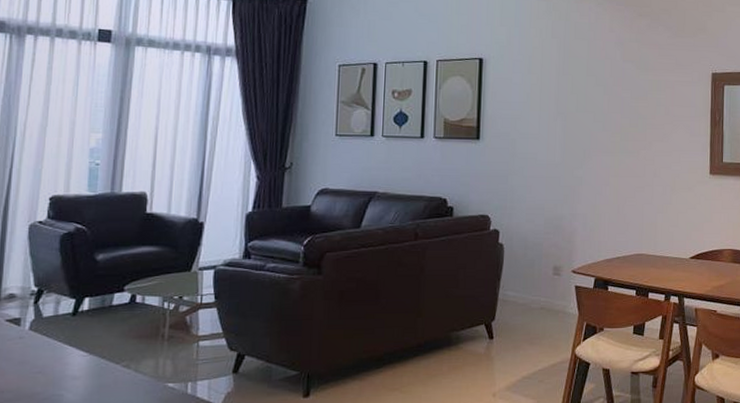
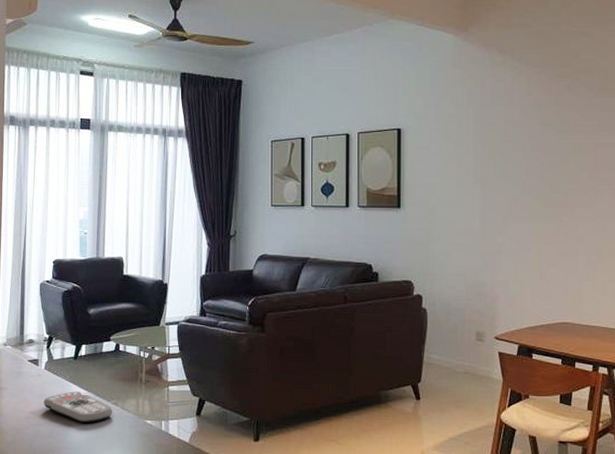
remote control: none [25,354,122,392] -> present [43,391,112,423]

